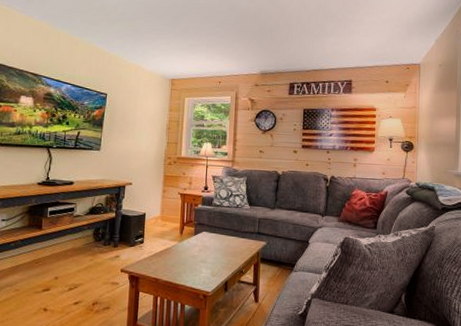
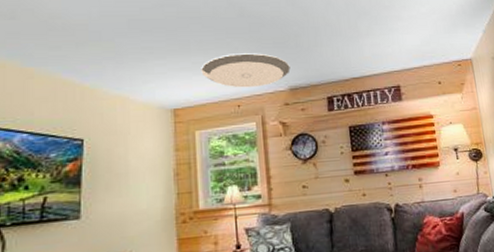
ceiling light fixture: none [195,40,264,69] -> present [201,53,291,88]

